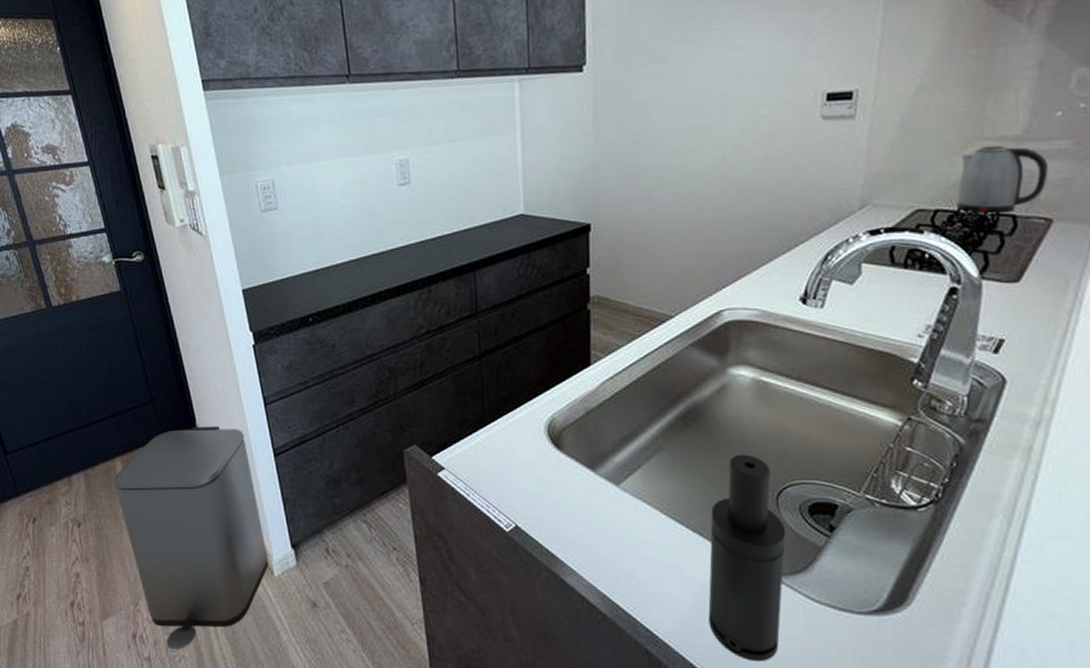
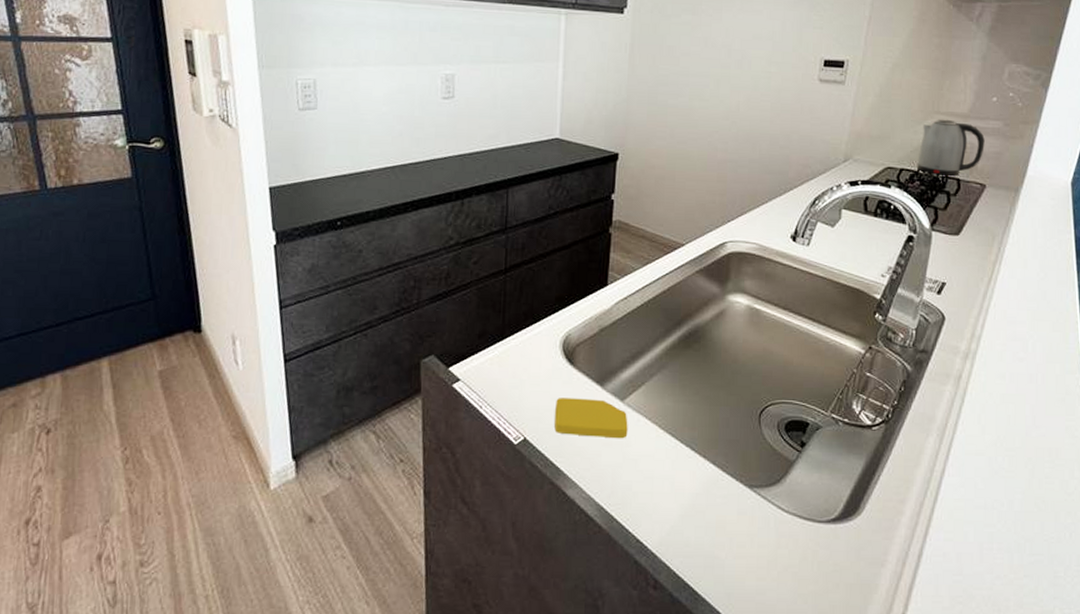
pedal bin: present [114,426,269,649] -> none [97,327,266,571]
sponge: none [545,484,627,525] -> present [554,398,628,439]
soap dispenser: present [708,454,786,662] -> none [693,374,765,569]

